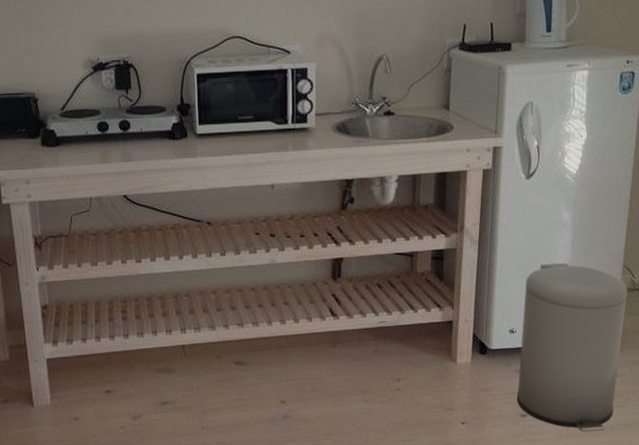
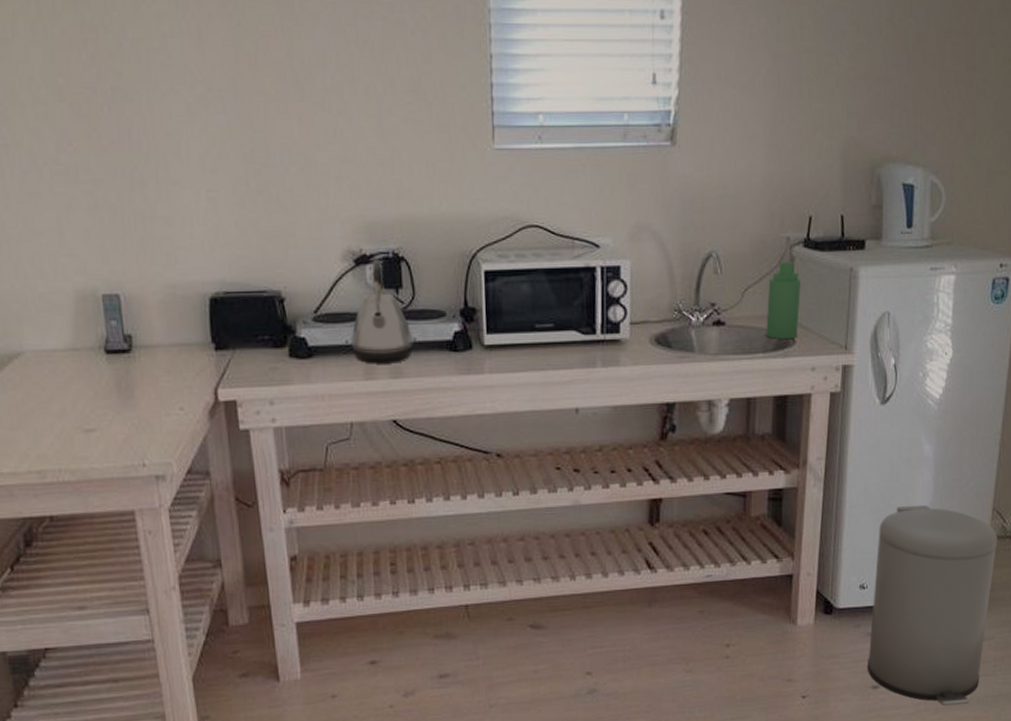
kettle: none [89,66,141,151] -> present [350,259,415,364]
soap dispenser: none [428,38,457,126] -> present [766,233,801,339]

